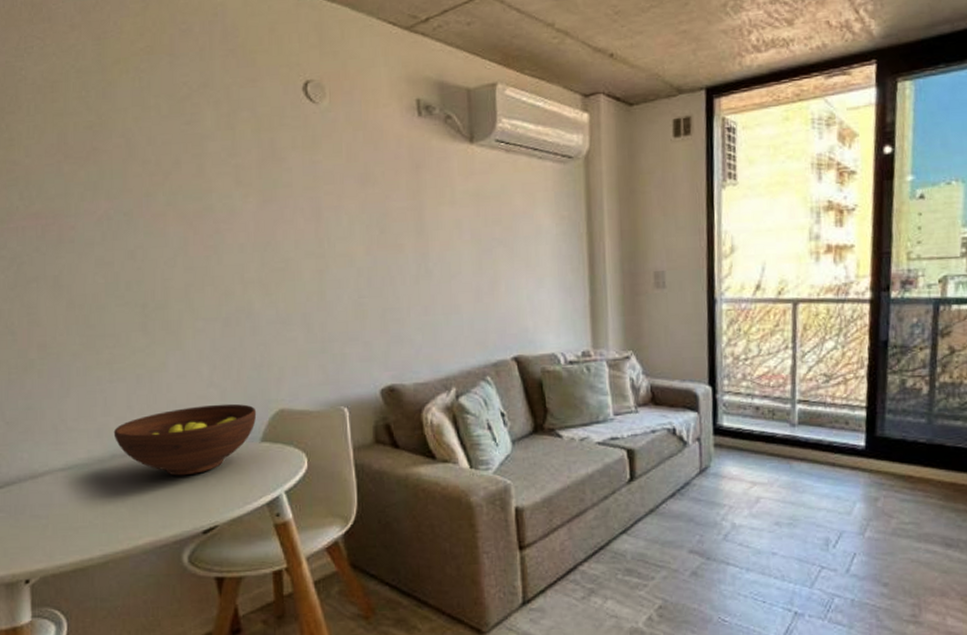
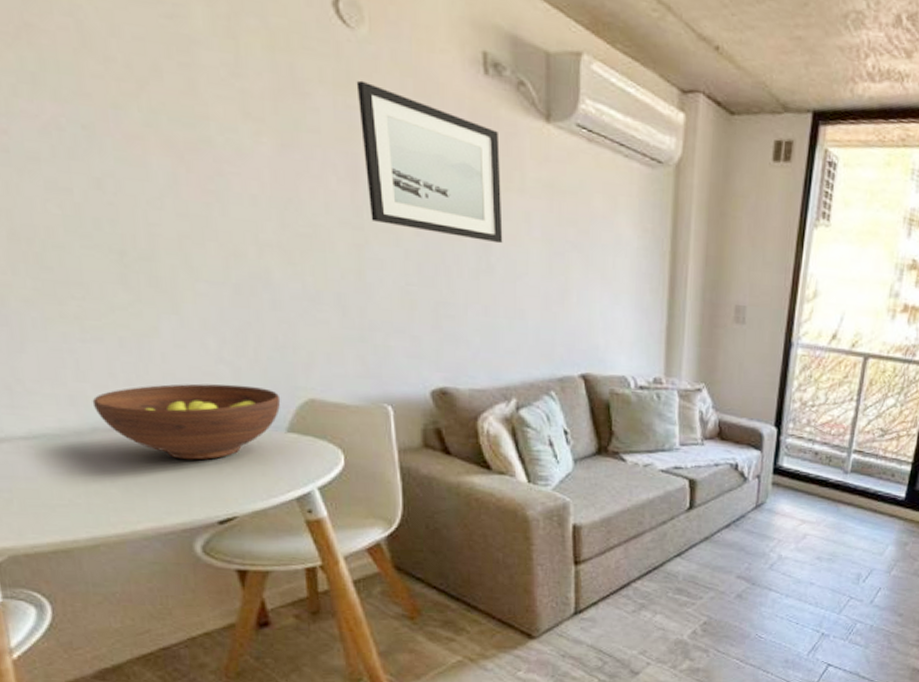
wall art: none [319,140,438,251] -> present [356,80,503,244]

